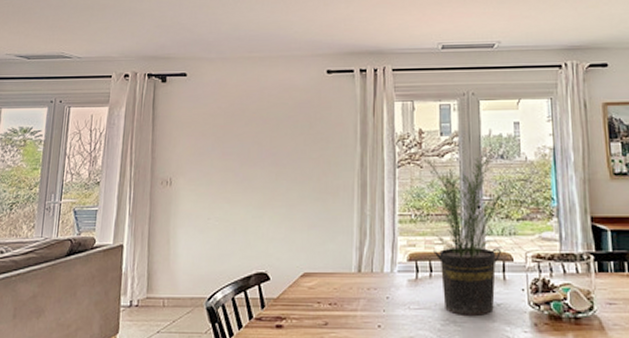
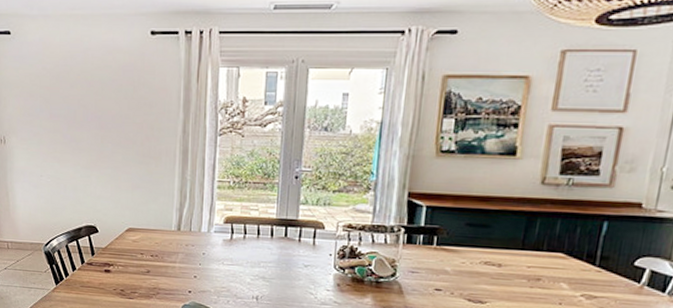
potted plant: present [416,148,519,316] -> none [238,119,340,274]

